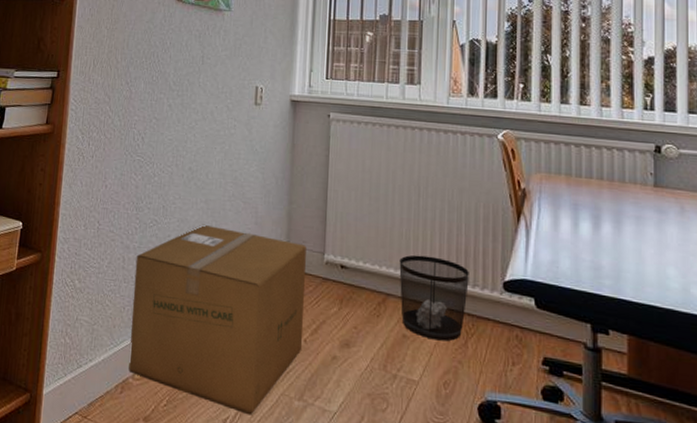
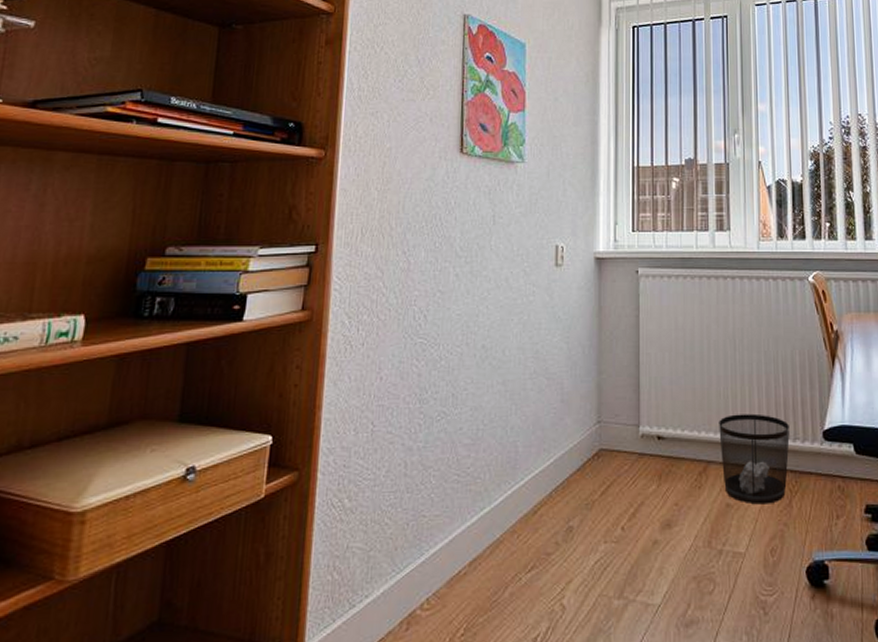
box: present [129,224,306,415] -> none [416,409,620,627]

